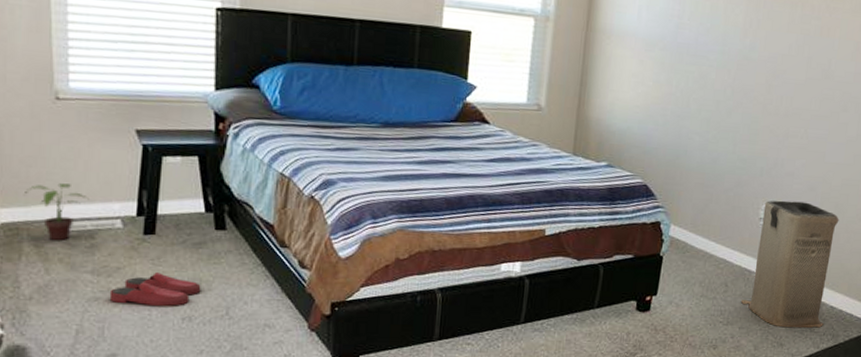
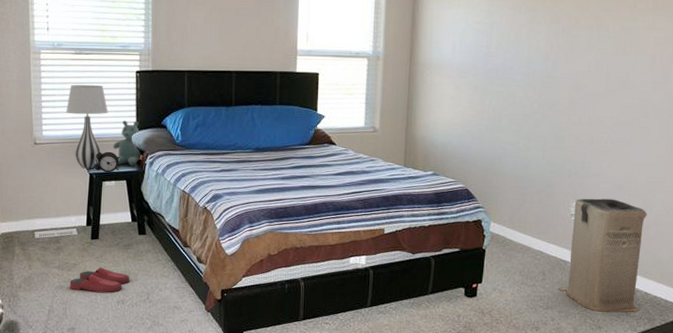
potted plant: present [25,183,89,241] -> none [16,204,56,245]
table lamp: none [107,19,174,139] -> present [66,84,109,169]
alarm clock: none [149,115,191,145] -> present [94,151,121,173]
stuffed bear: none [178,74,223,138] -> present [112,120,142,166]

